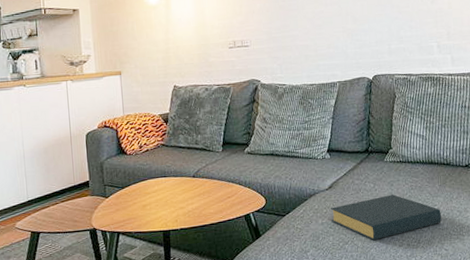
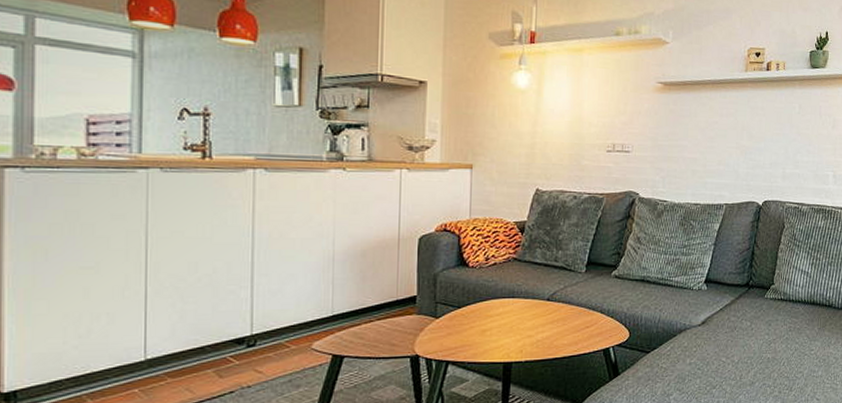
hardback book: present [331,194,441,240] -> none [701,335,817,385]

